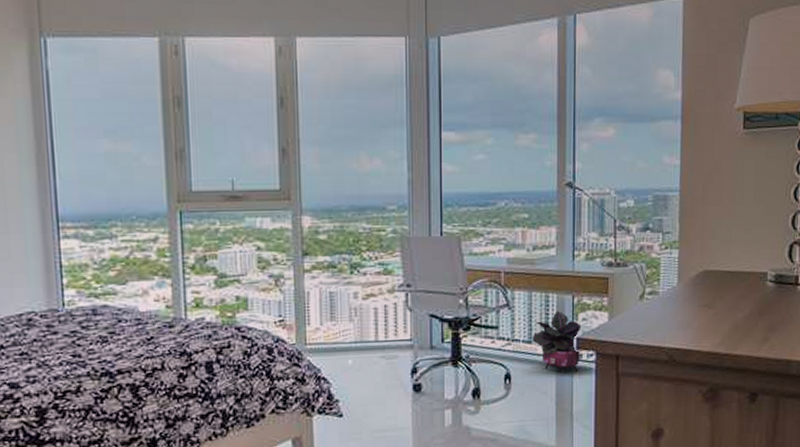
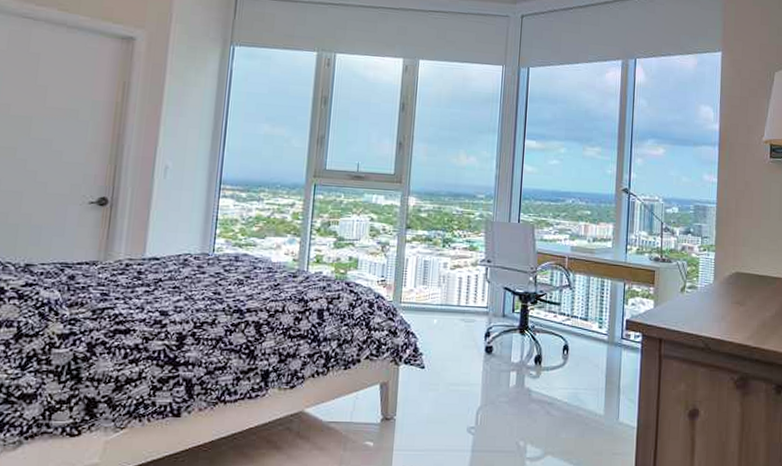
potted plant: present [532,311,582,372] -> none [588,295,631,349]

